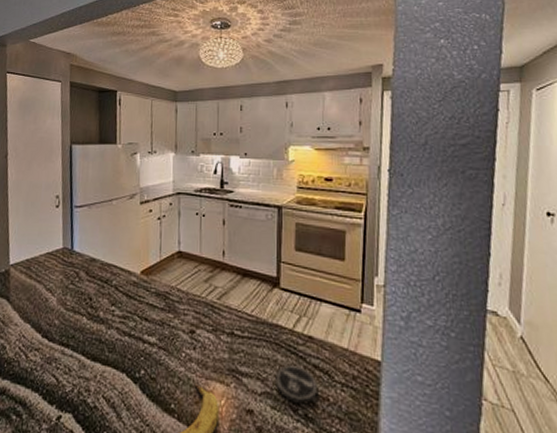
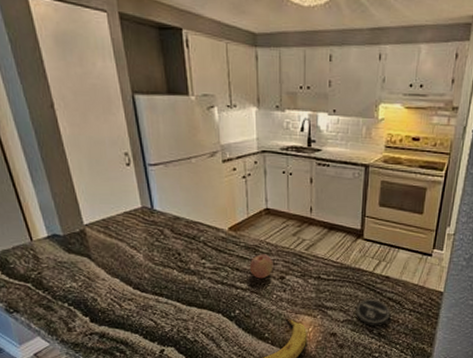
fruit: none [158,302,184,332] -> present [249,254,273,279]

